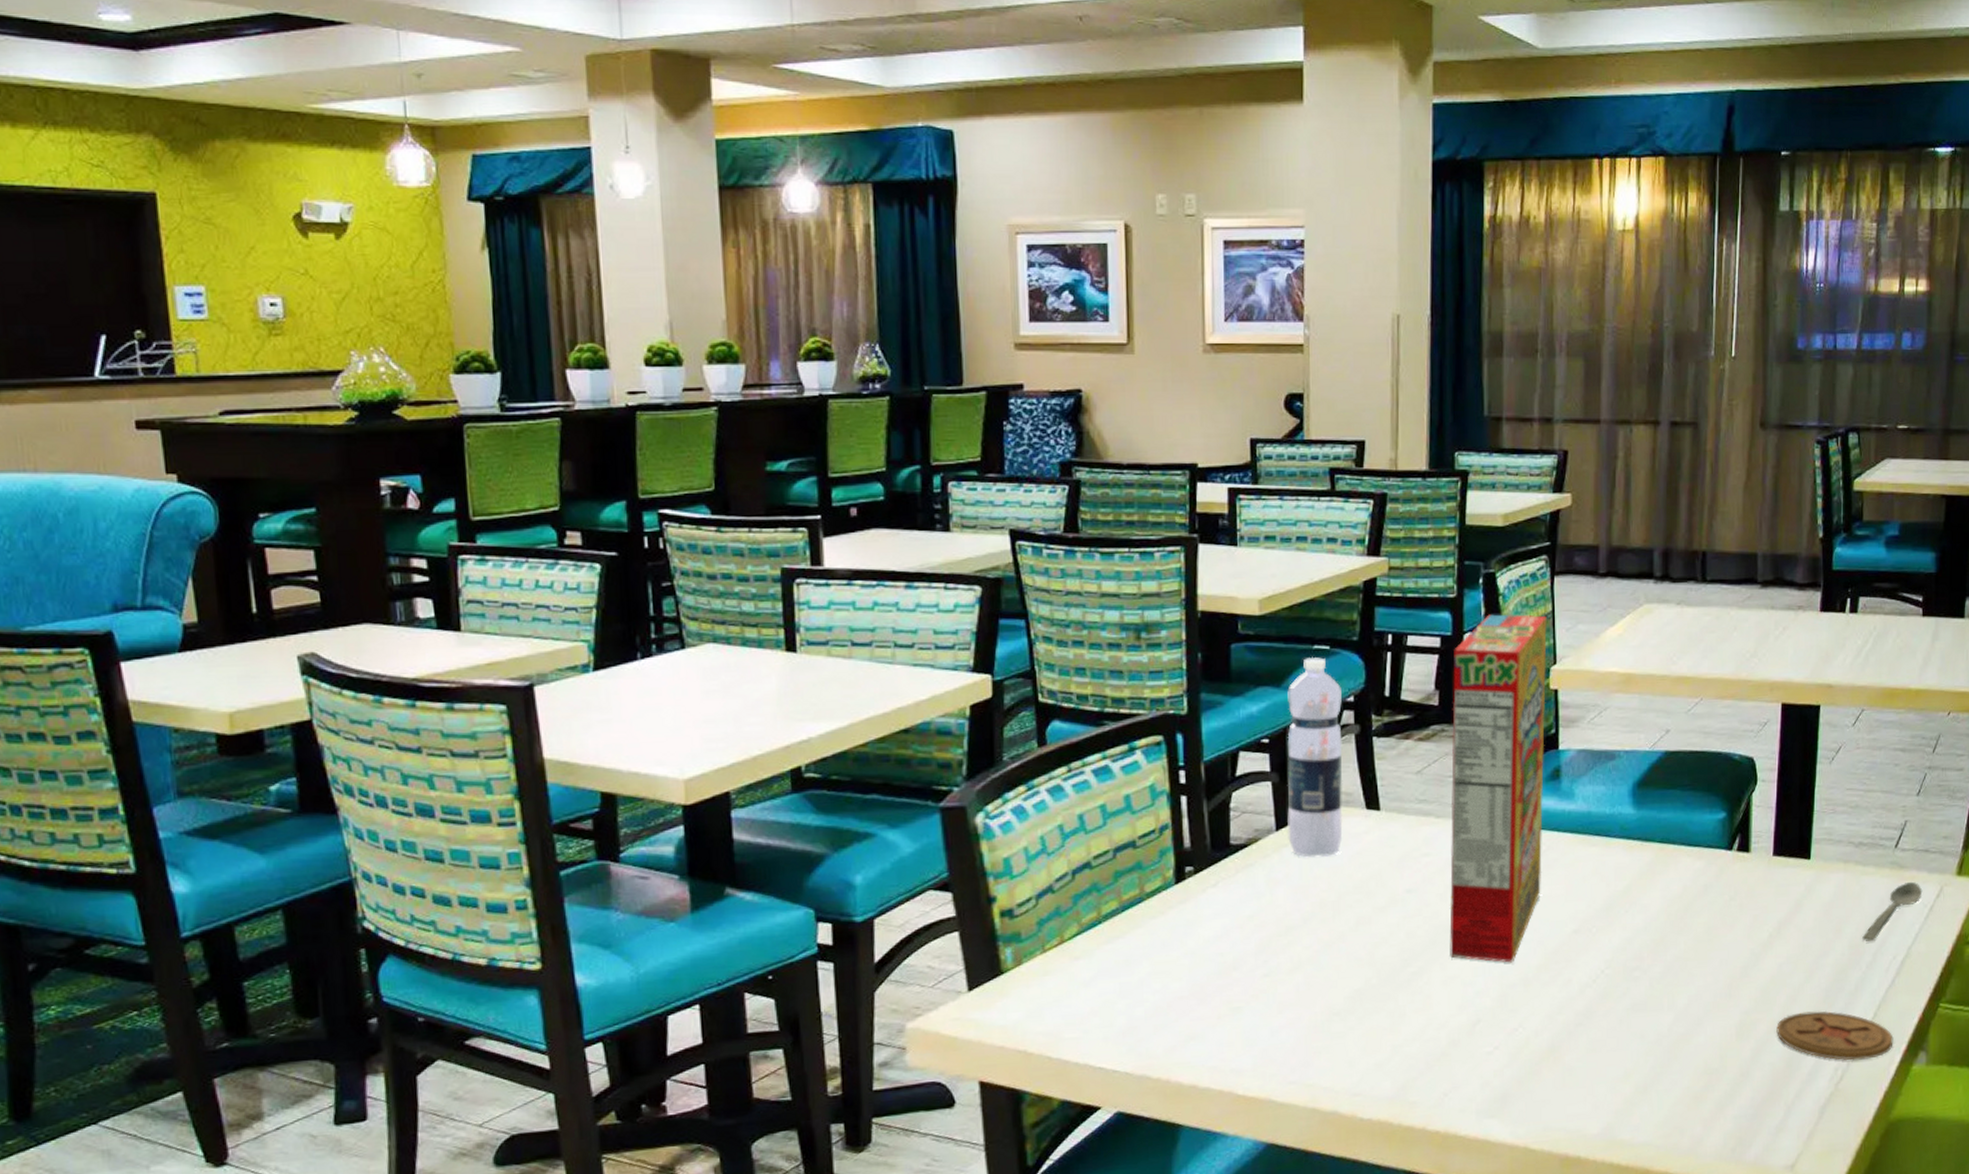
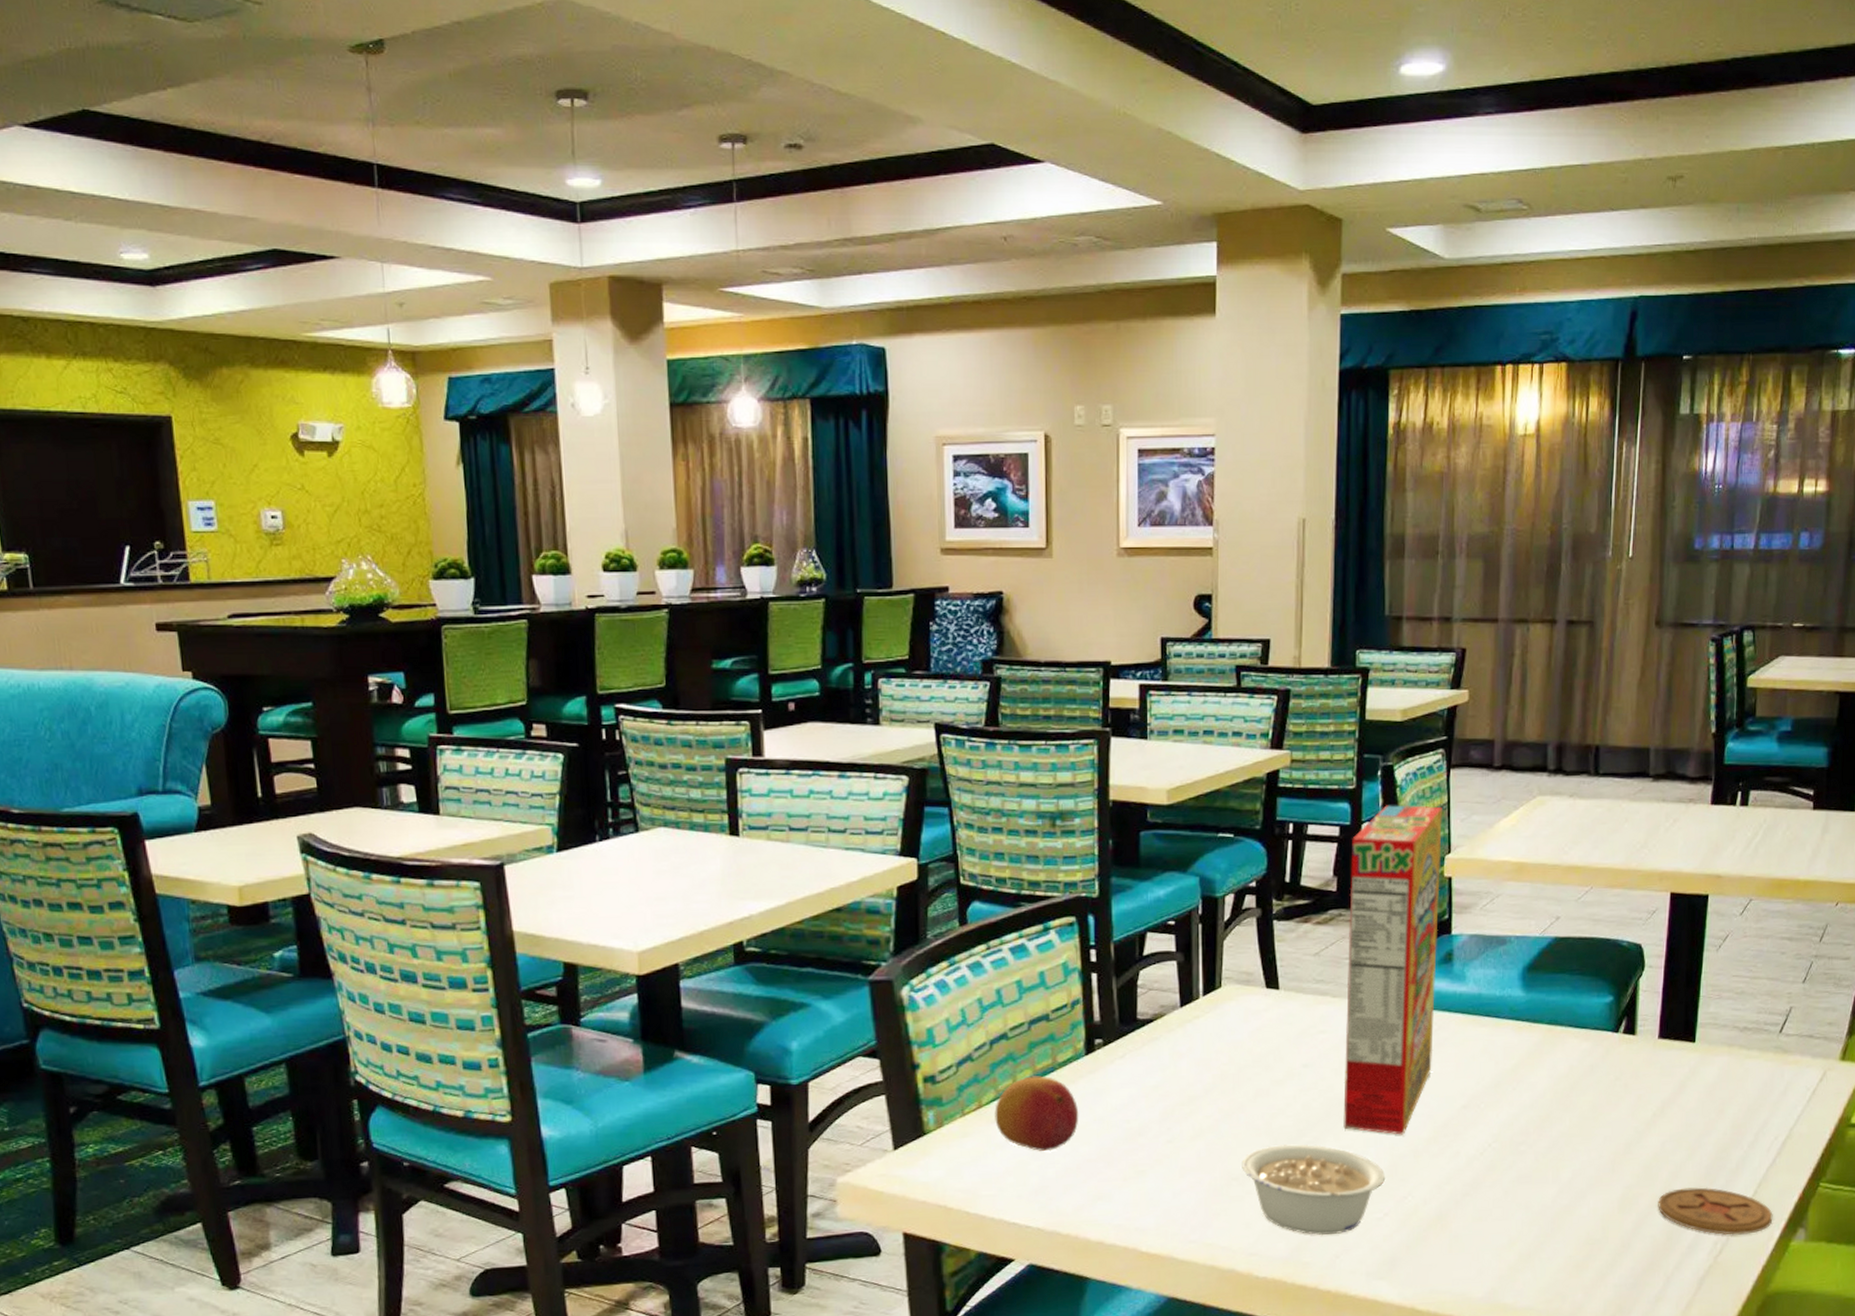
fruit: none [1078,907,1169,989] -> present [994,1076,1079,1151]
water bottle: present [1287,656,1343,858] -> none [1191,844,1245,1033]
legume: none [1343,975,1495,1073] -> present [1242,1144,1386,1236]
spoon: present [1862,881,1923,942] -> none [1744,1065,1806,1123]

